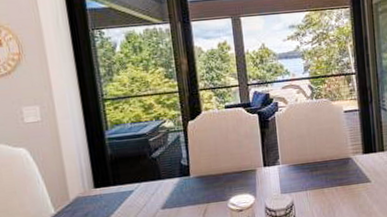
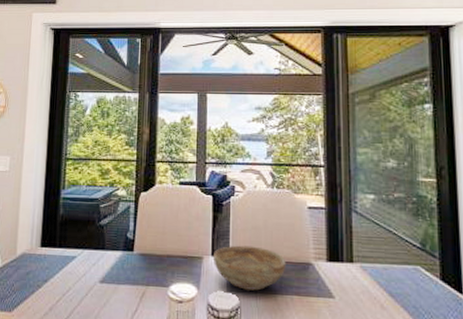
bowl: none [264,152,330,190] -> present [212,245,286,291]

